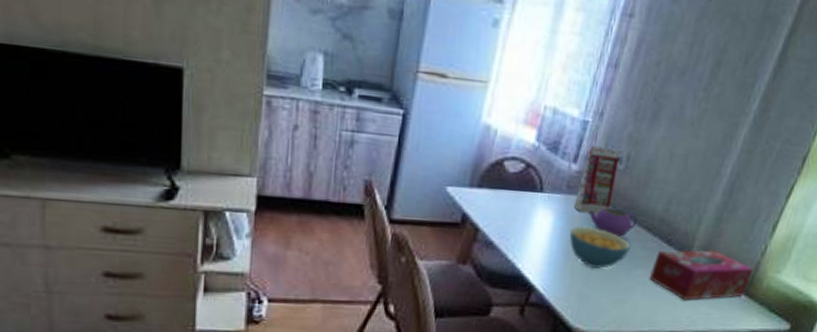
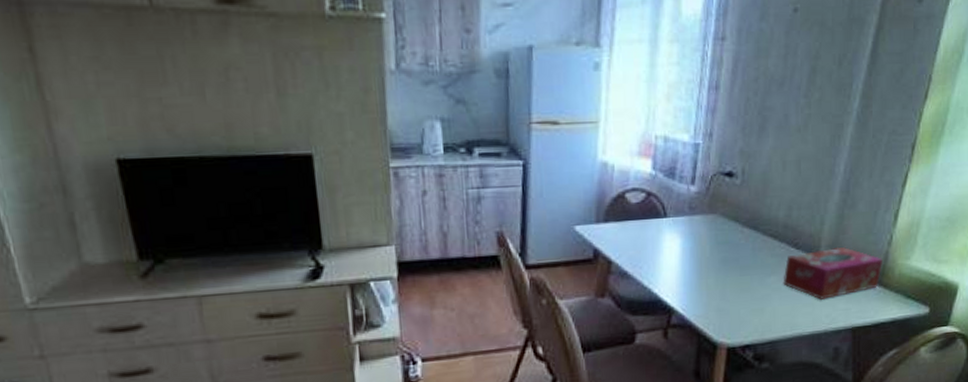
cereal bowl: present [569,226,631,269] -> none [699,243,760,283]
gift box: present [573,146,621,214] -> none [698,165,735,231]
teapot: present [588,207,638,237] -> none [713,222,763,248]

